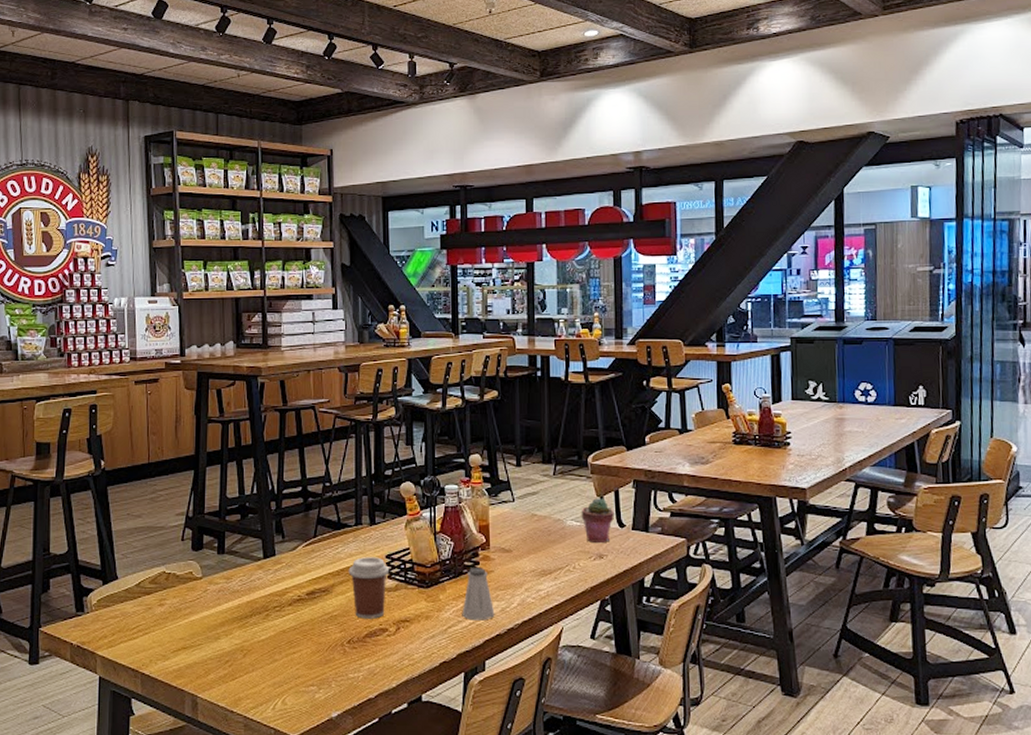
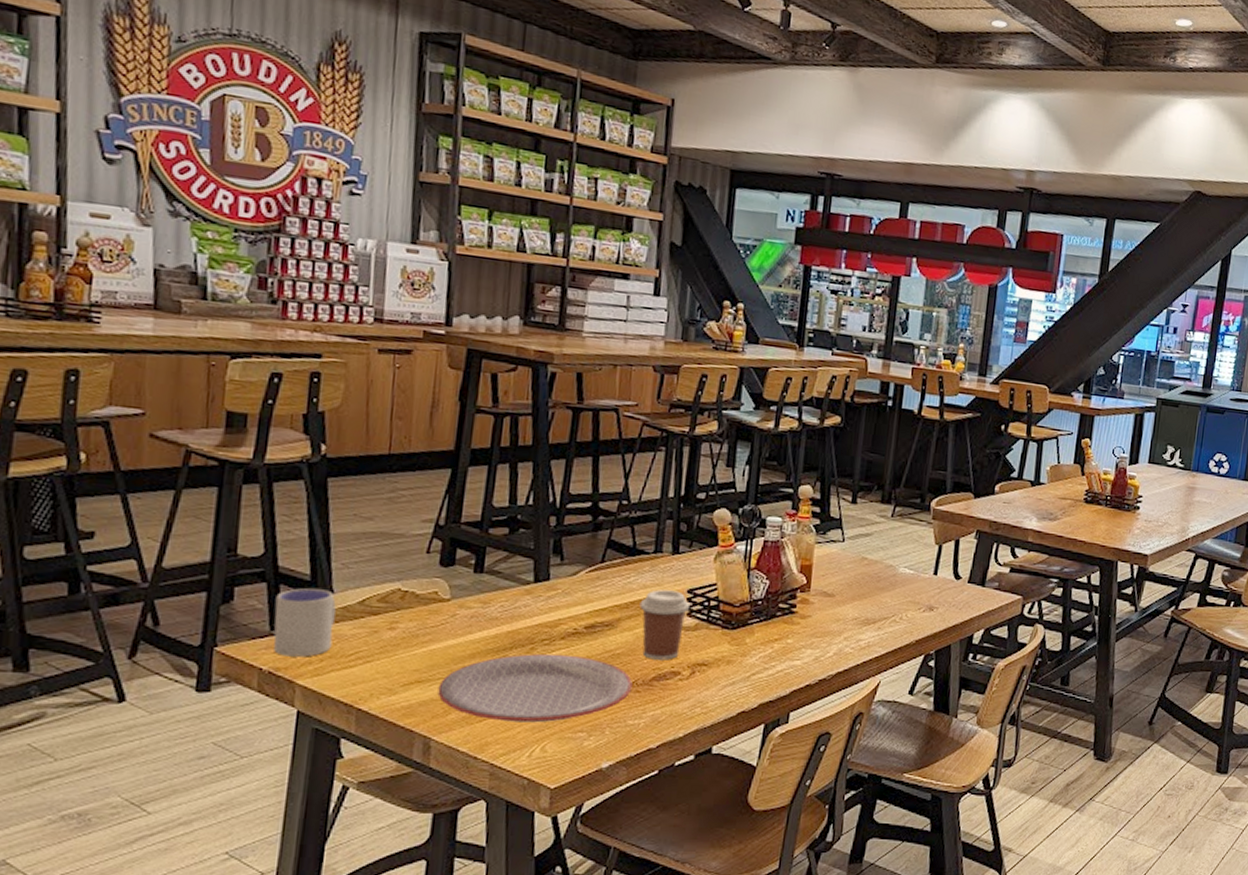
cup: none [78,575,120,632] -> present [273,587,336,657]
plate: none [199,618,350,679] -> present [438,653,633,723]
saltshaker: present [462,568,495,621] -> none [769,611,807,669]
potted succulent: present [581,498,614,542] -> none [915,546,952,594]

